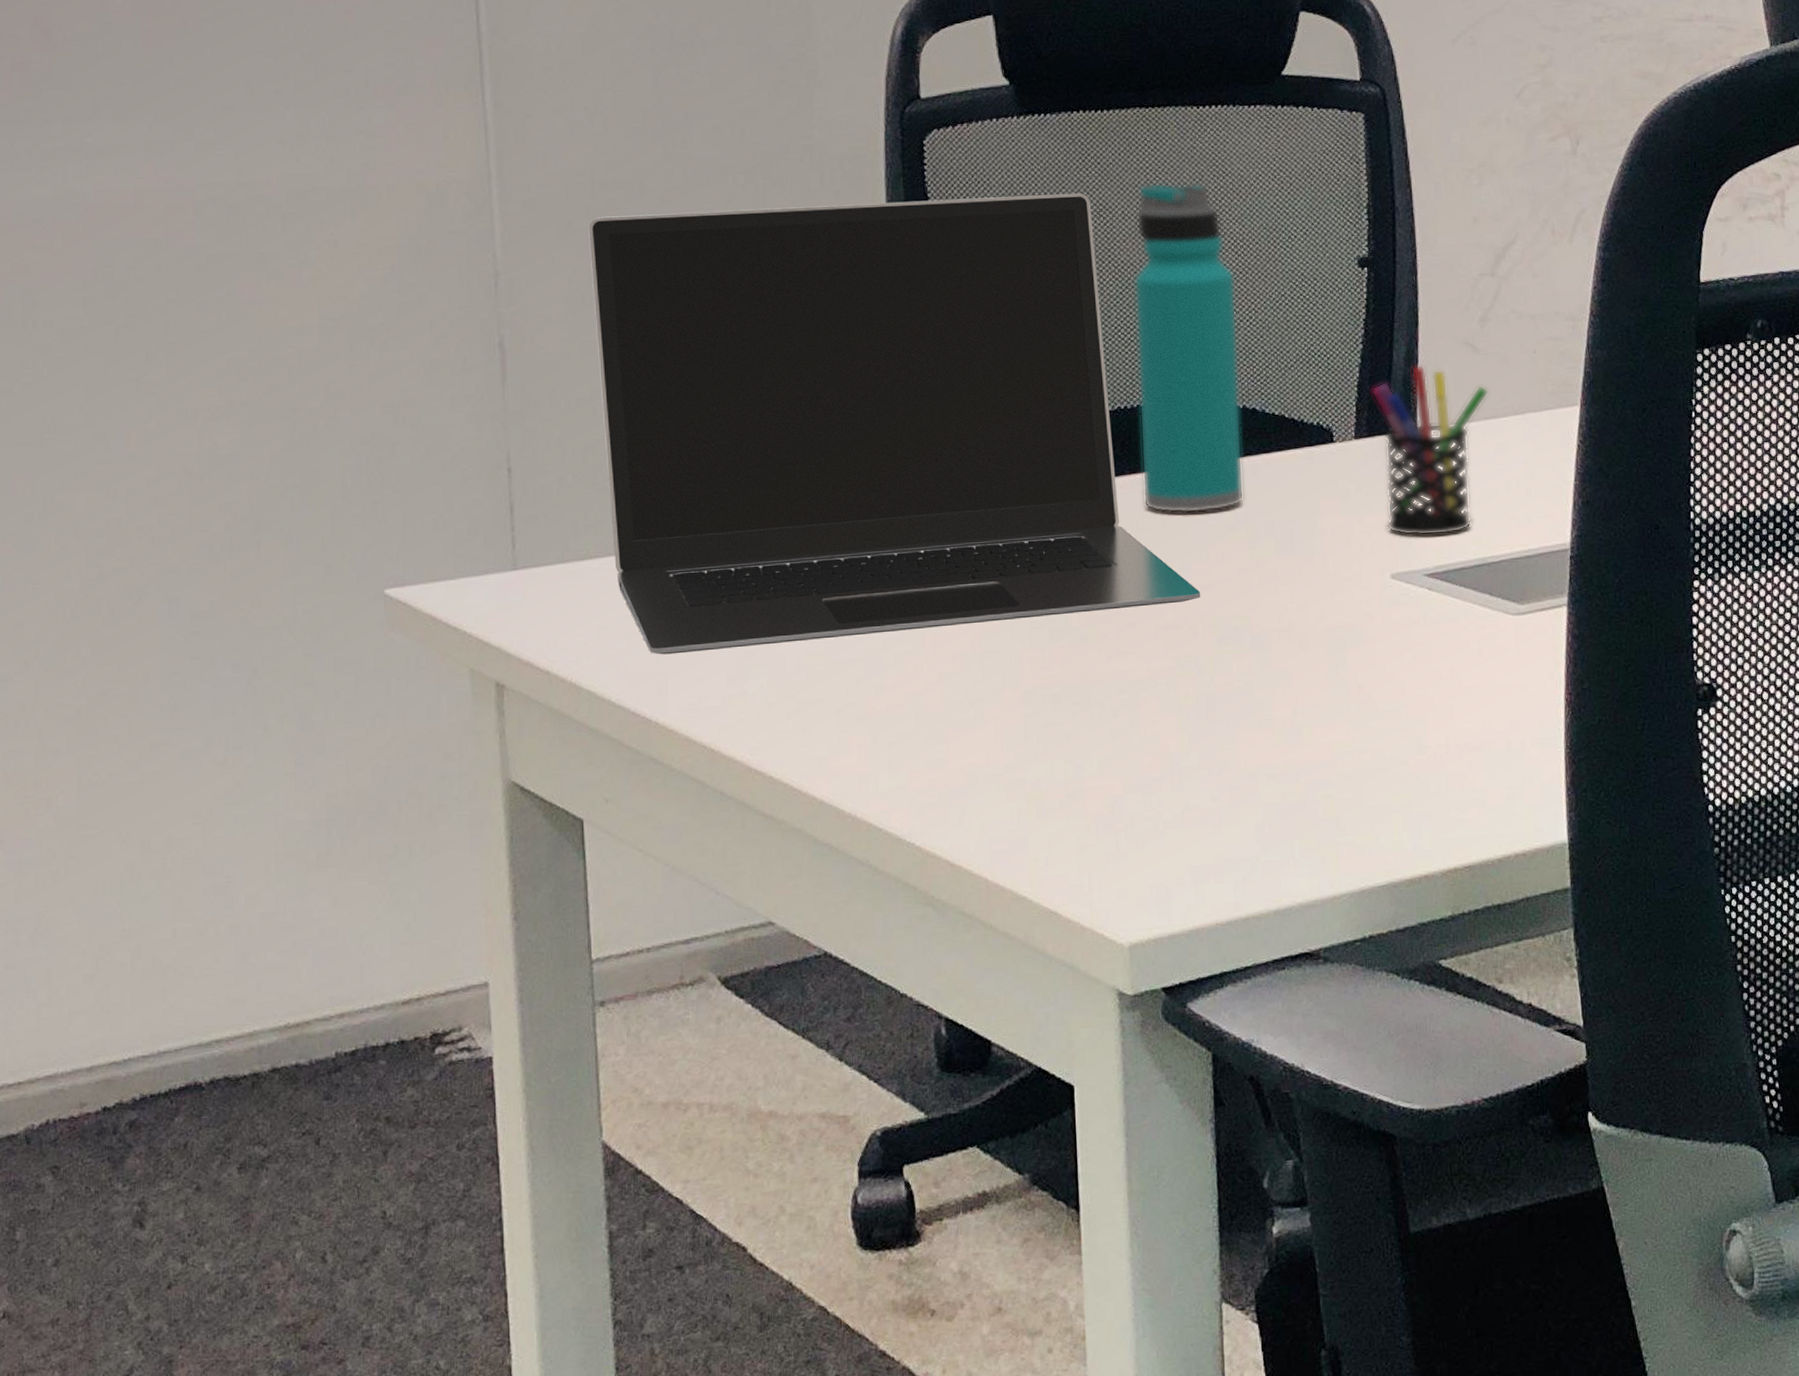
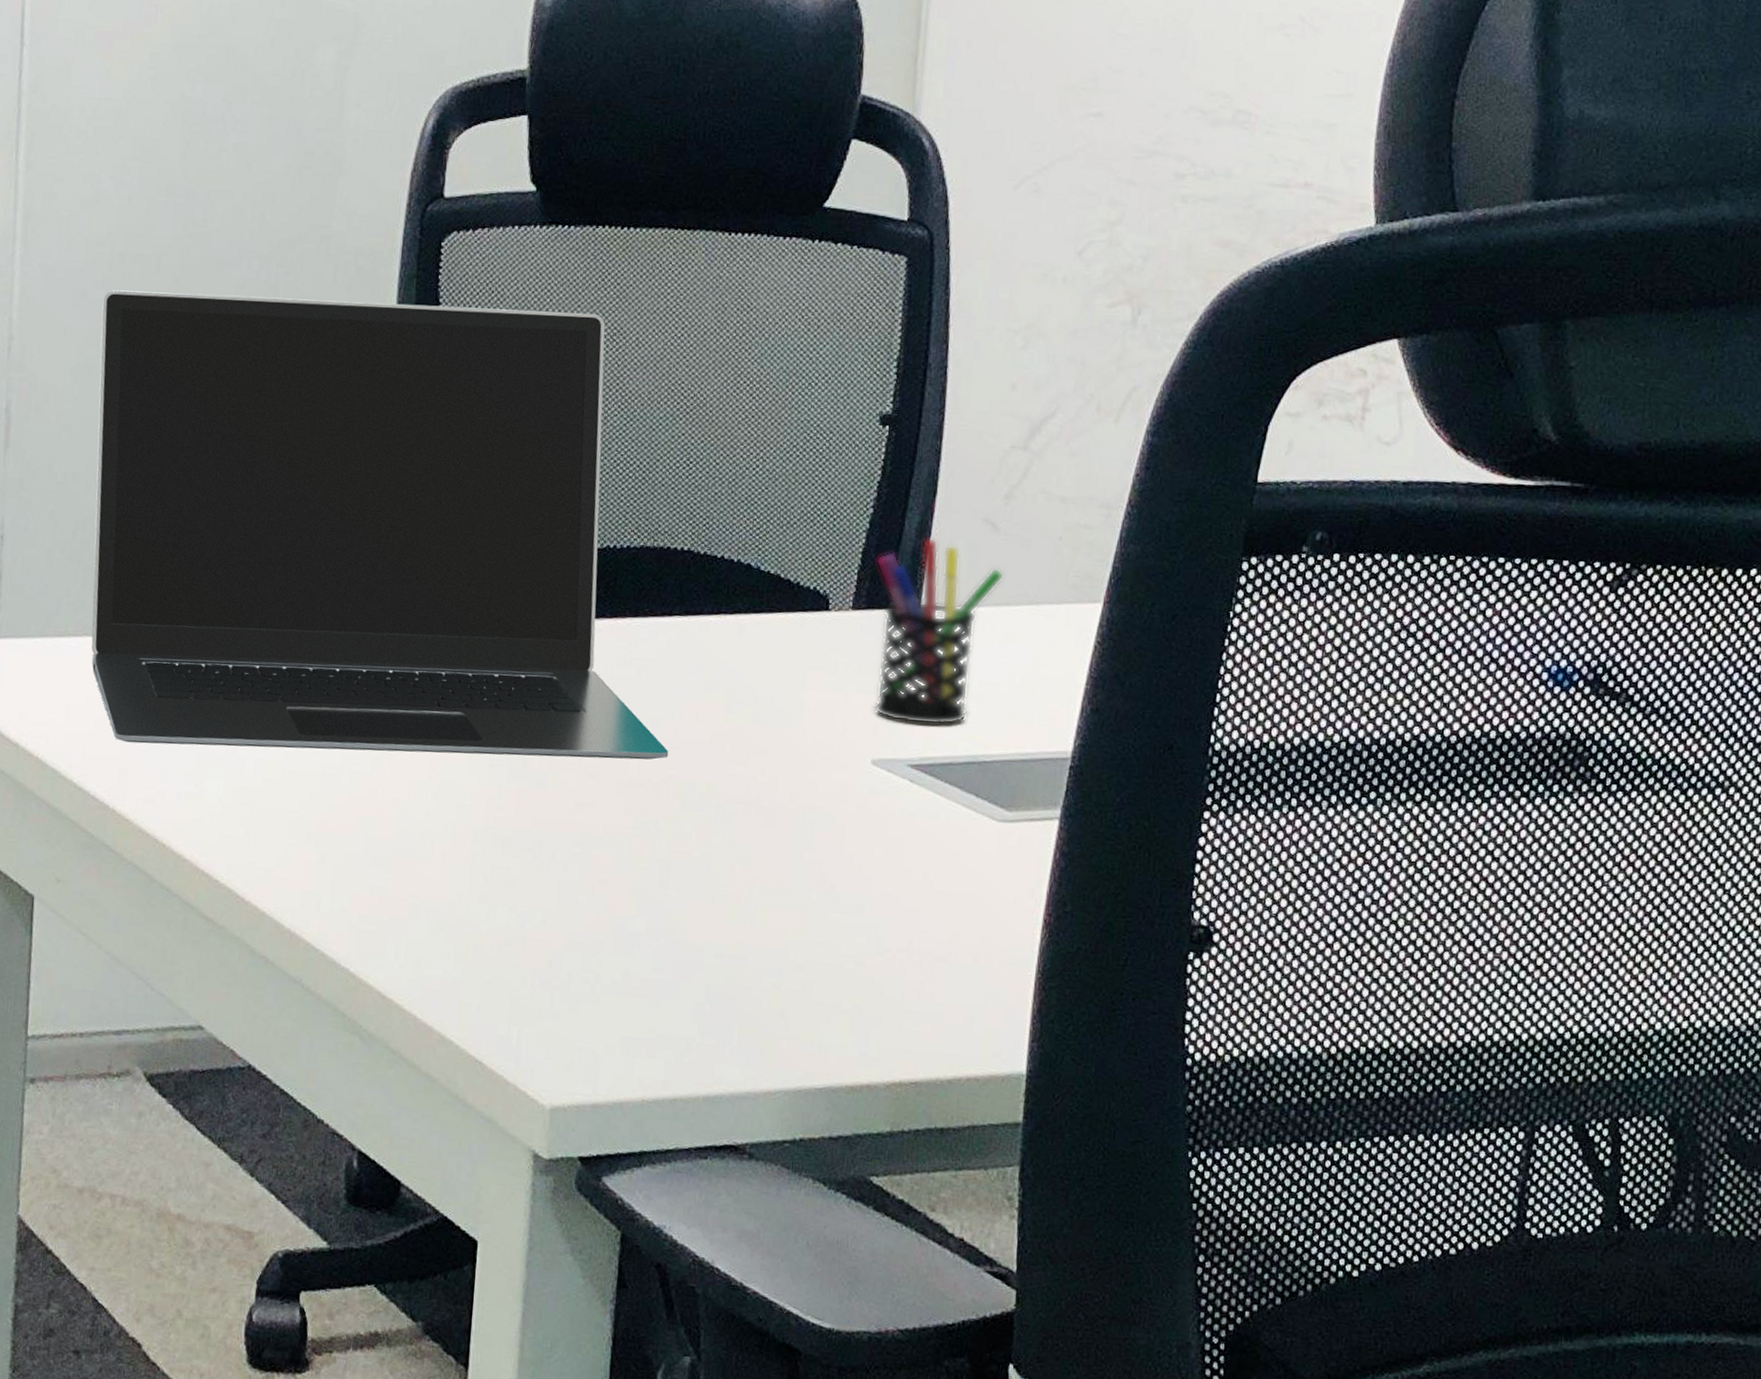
water bottle: present [1134,182,1244,514] -> none [621,310,747,669]

